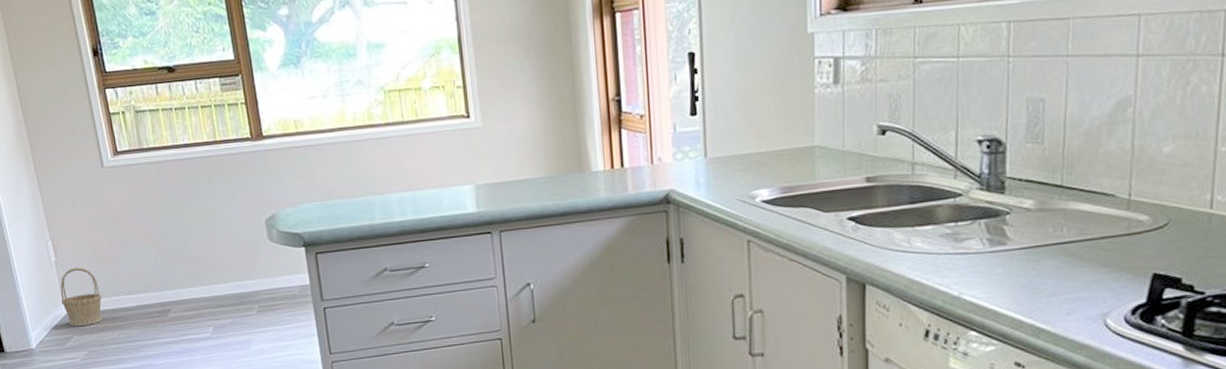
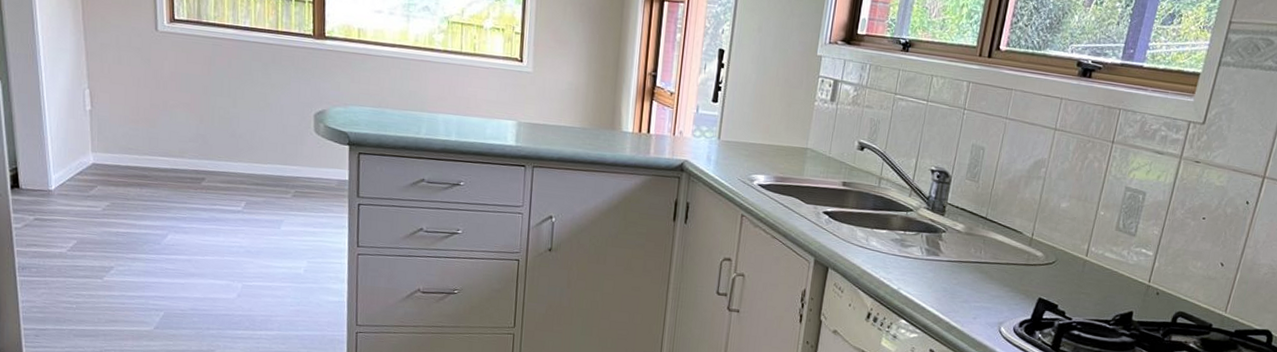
basket: present [60,267,102,326] -> none [91,120,135,178]

